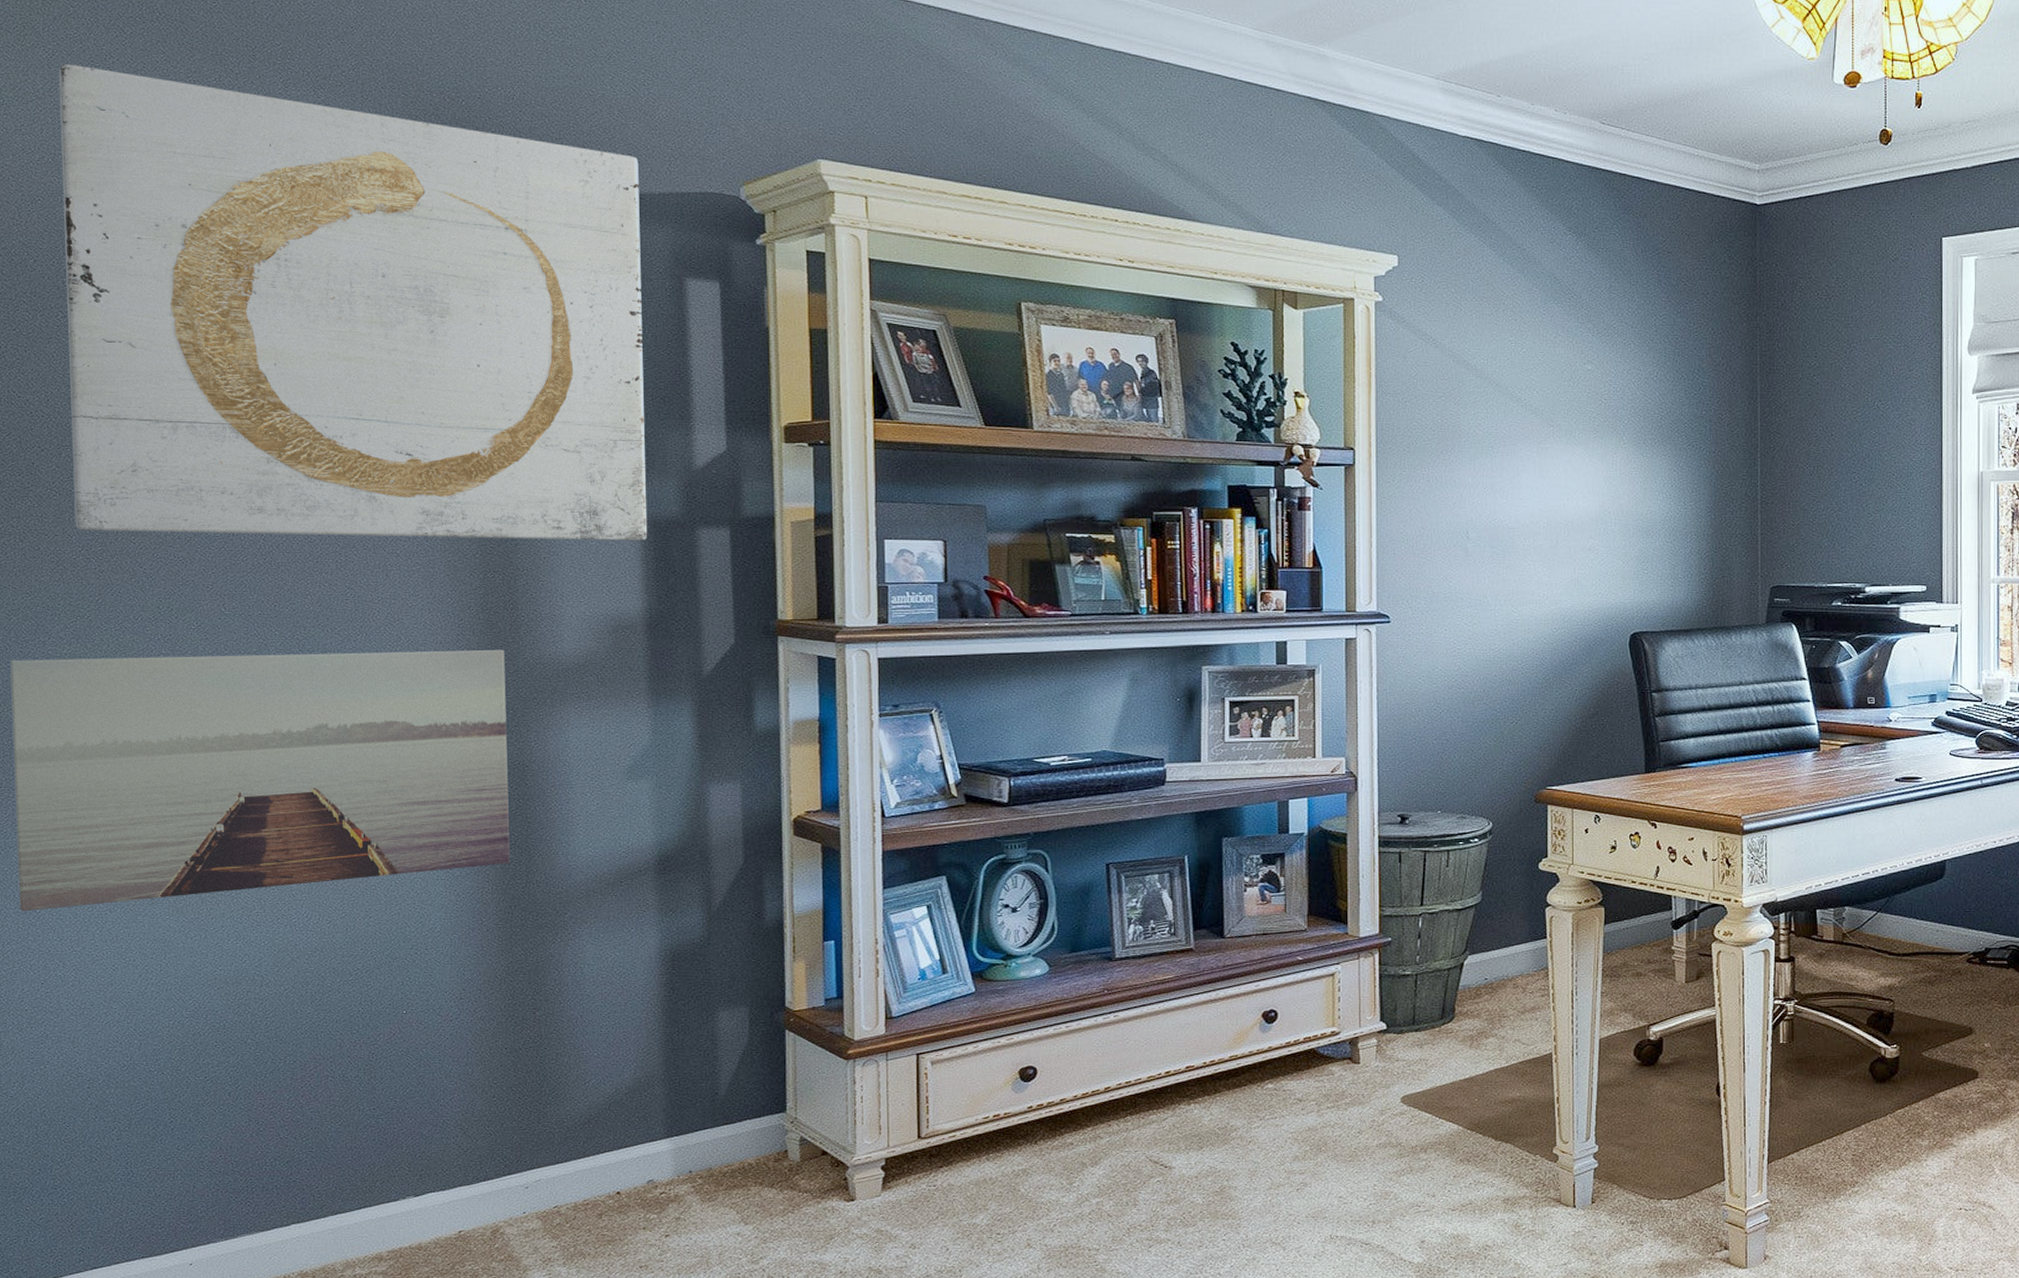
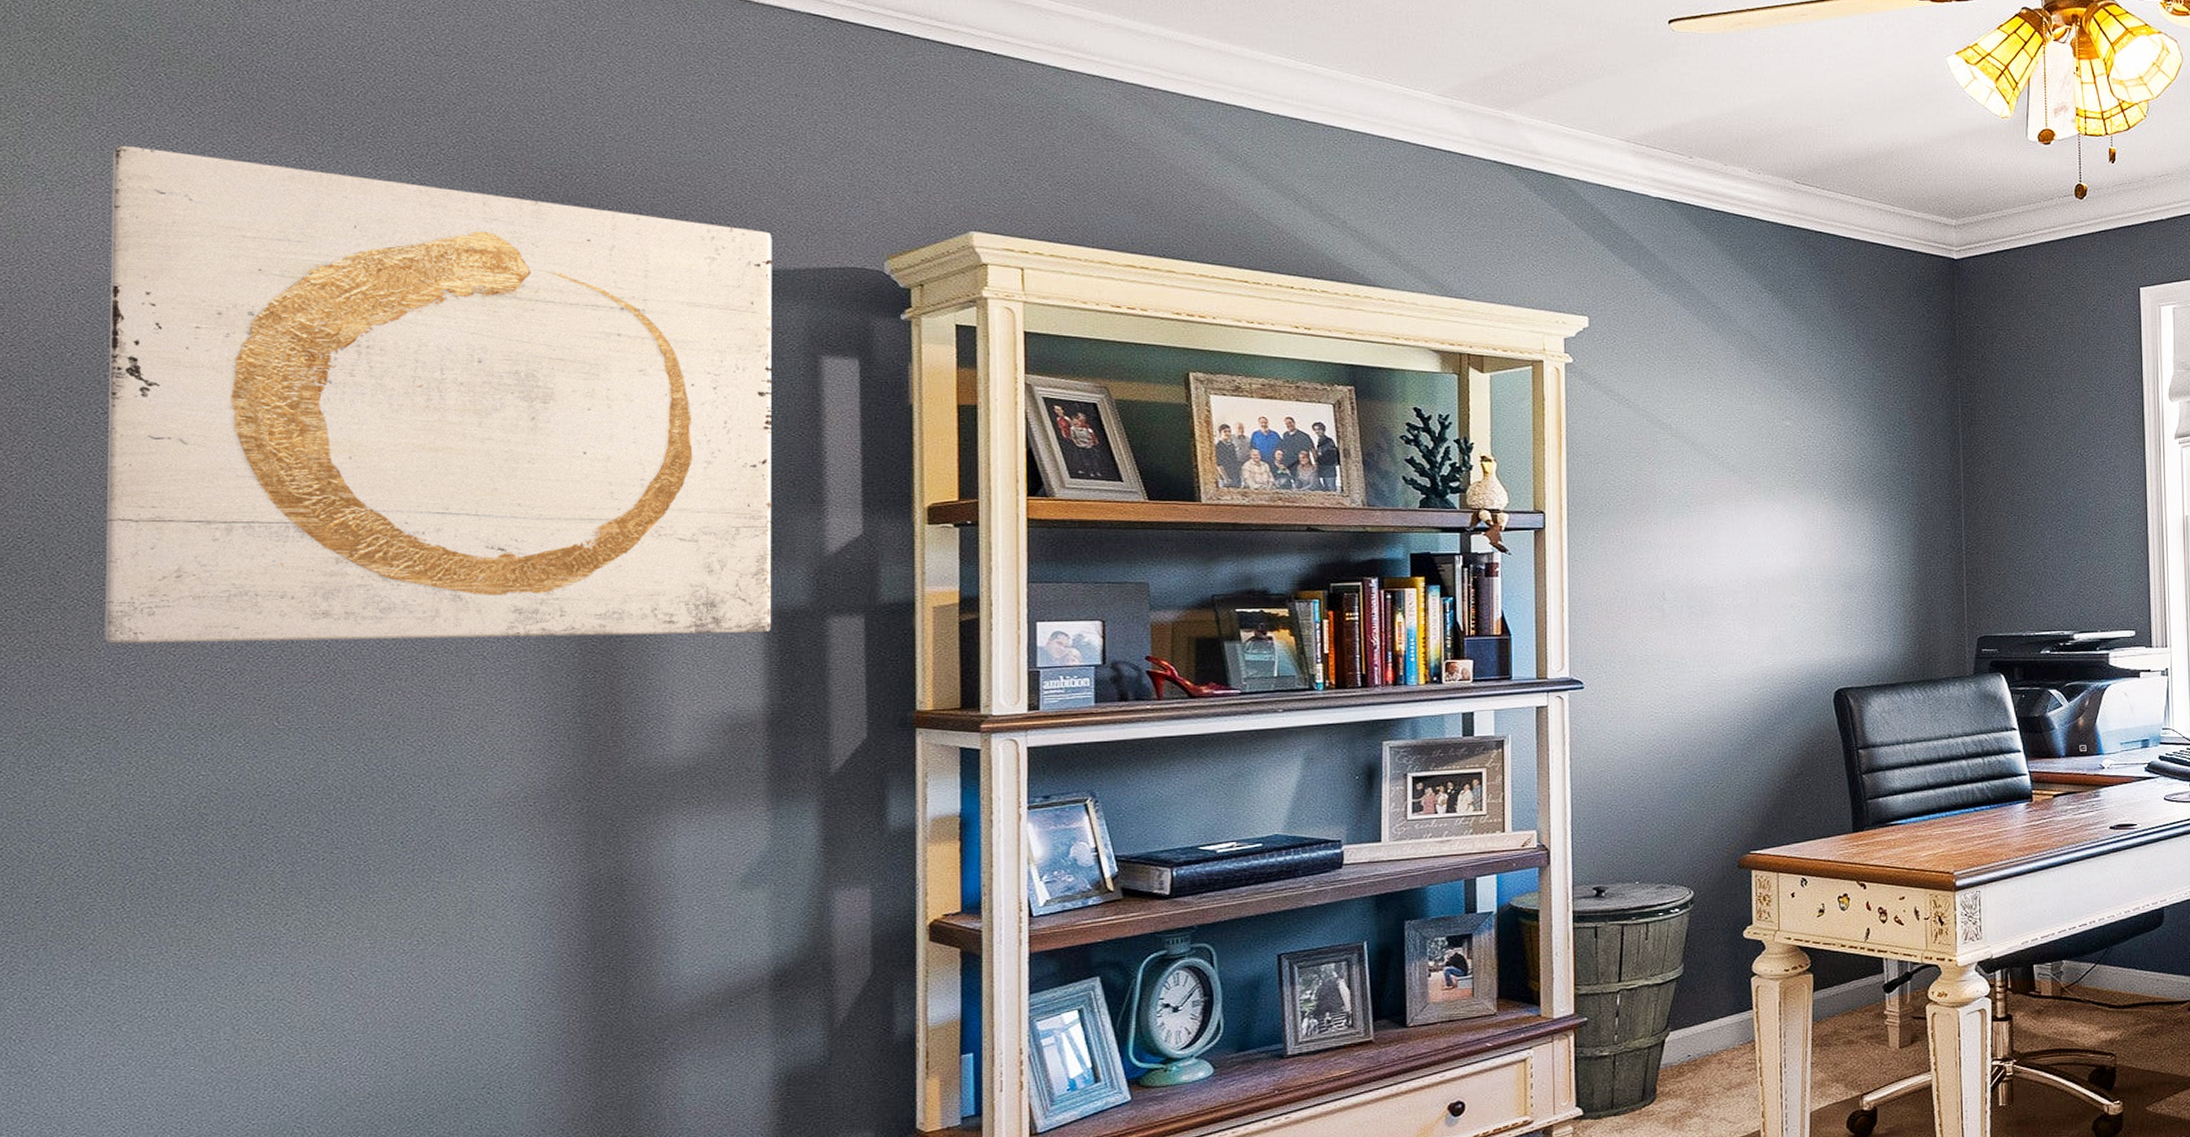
wall art: present [10,649,510,912] -> none [12,755,604,1071]

